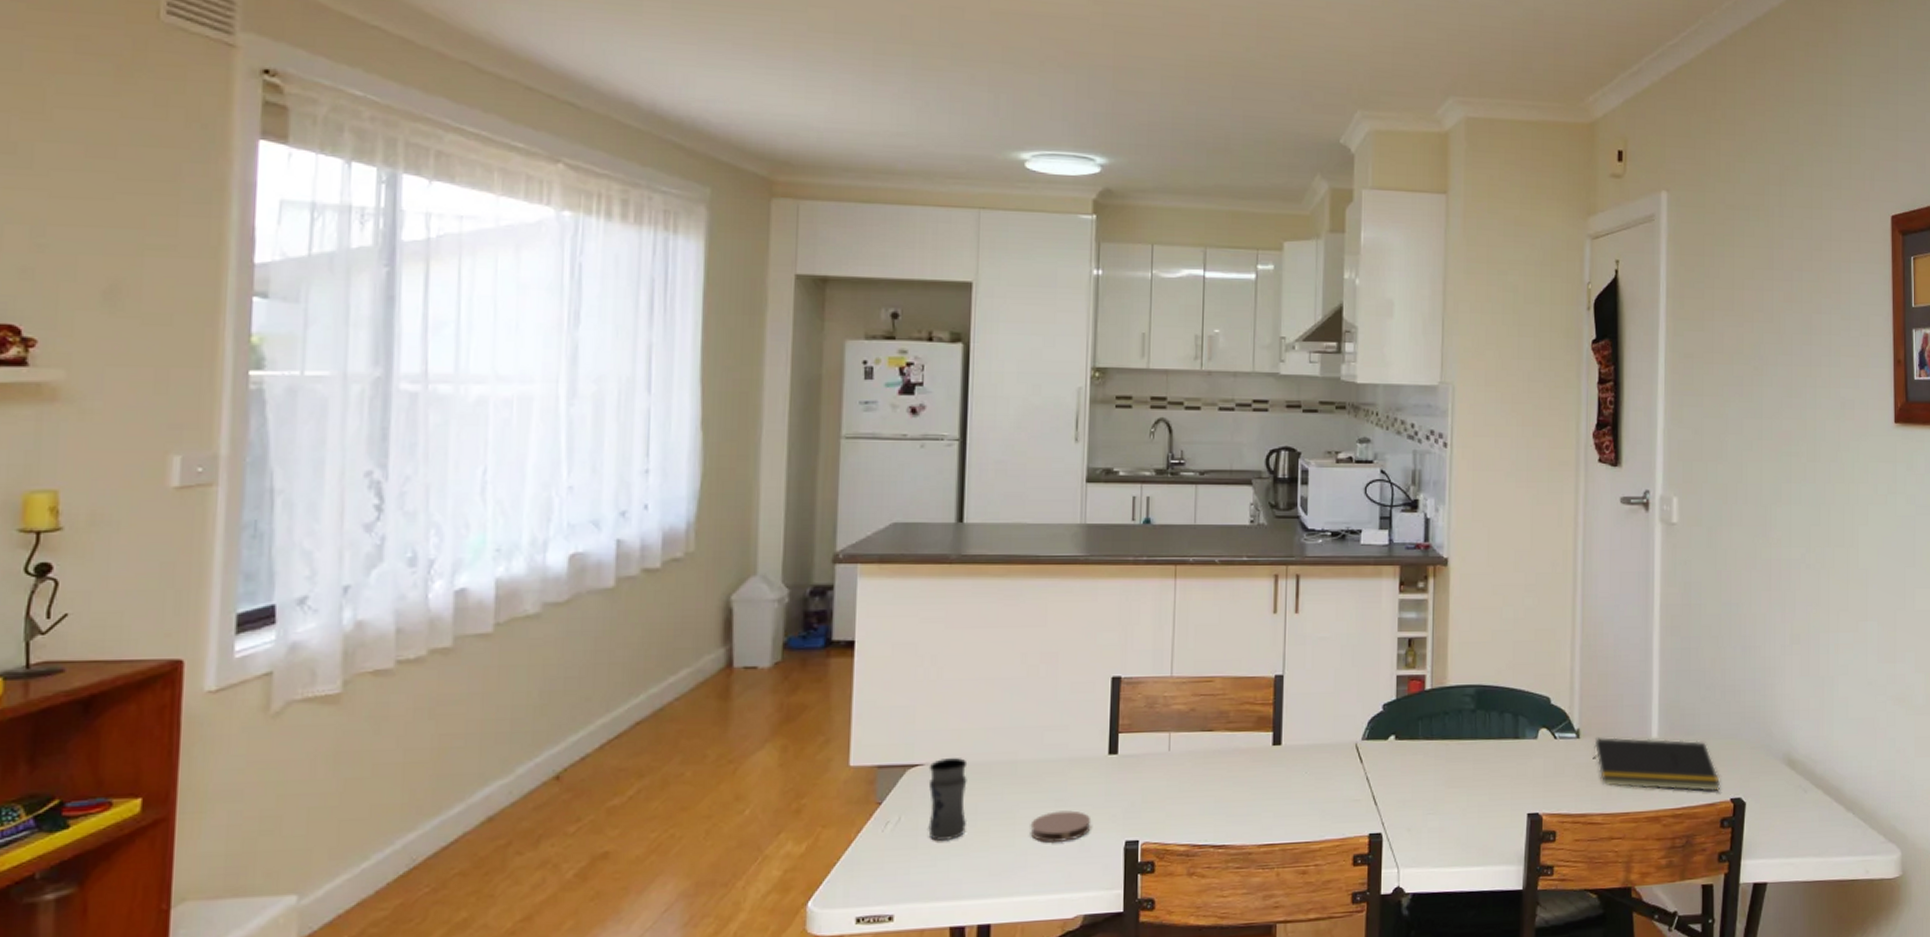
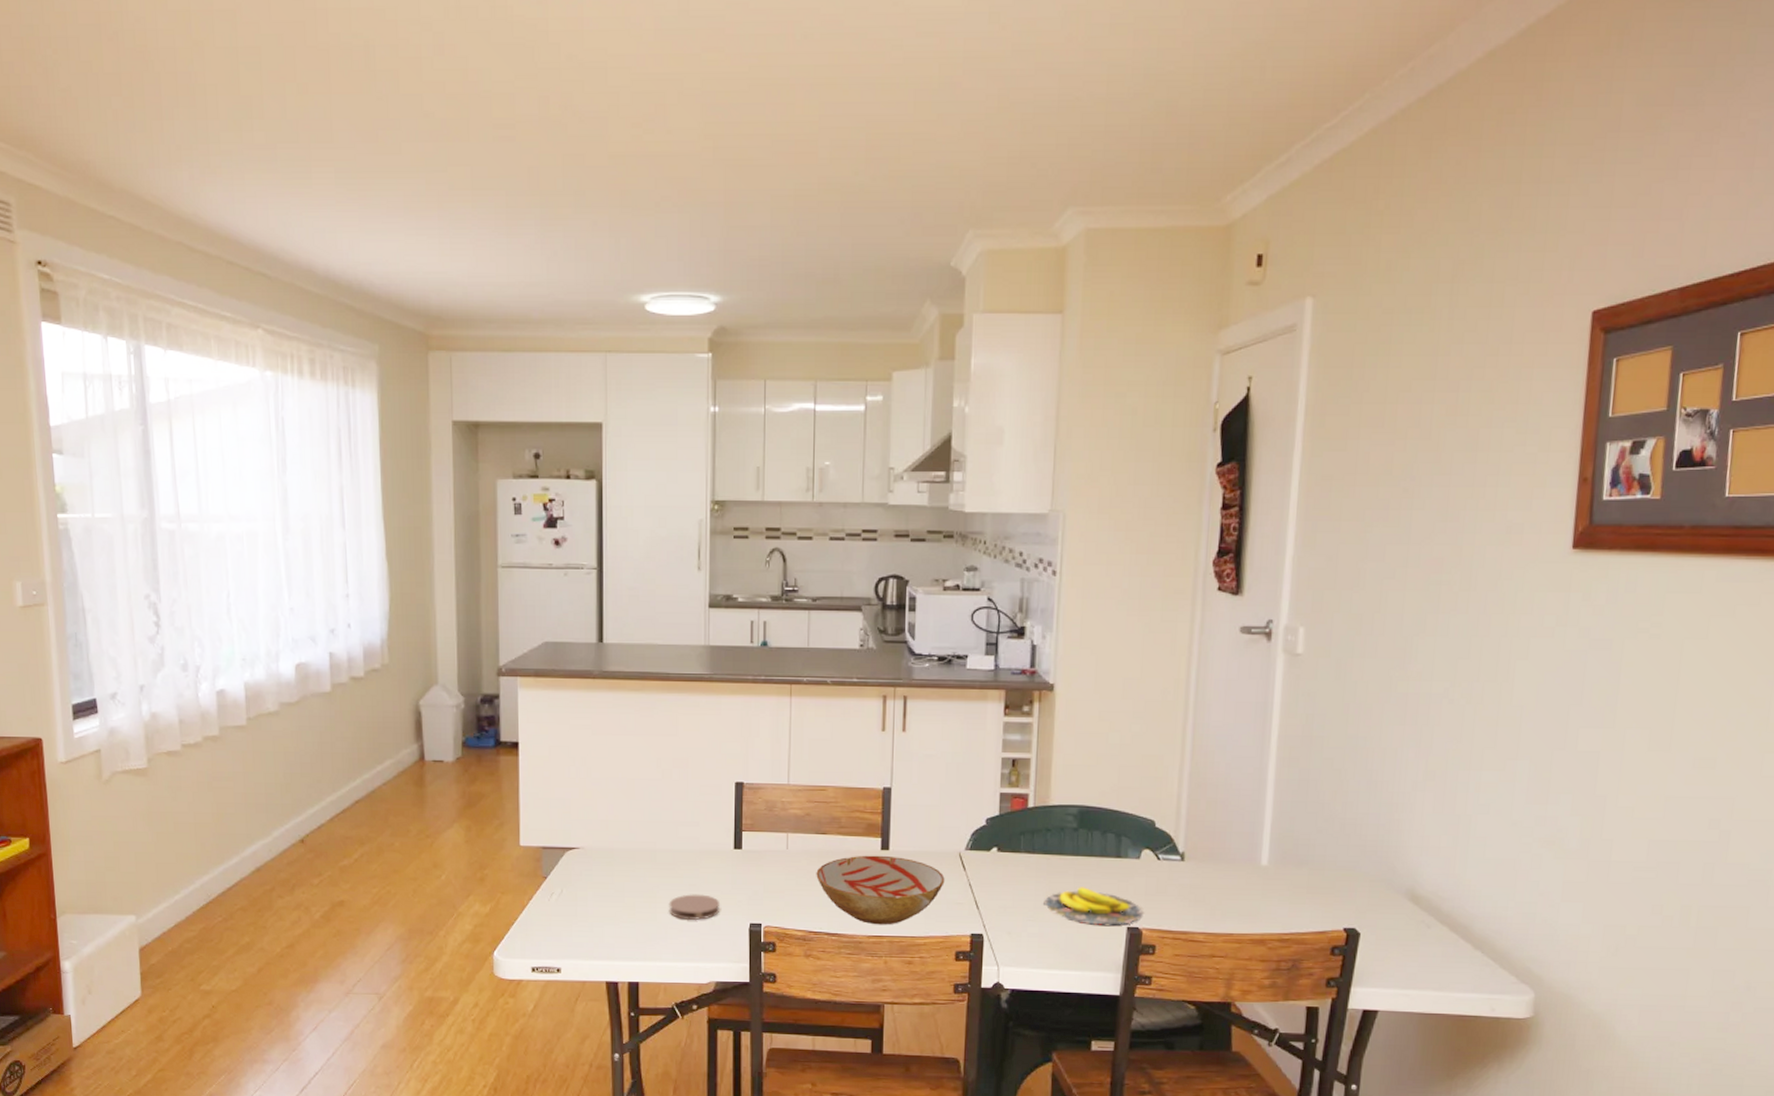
jar: present [928,757,968,842] -> none [583,843,617,913]
bowl: none [1201,751,1341,832] -> present [816,855,945,925]
banana: none [1443,773,1542,814] -> present [1043,887,1142,925]
notepad: present [1593,737,1721,792] -> none [1197,862,1334,921]

